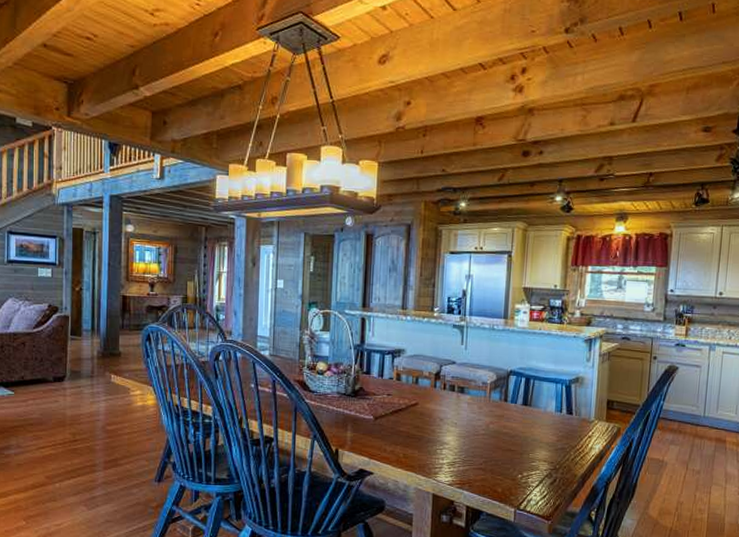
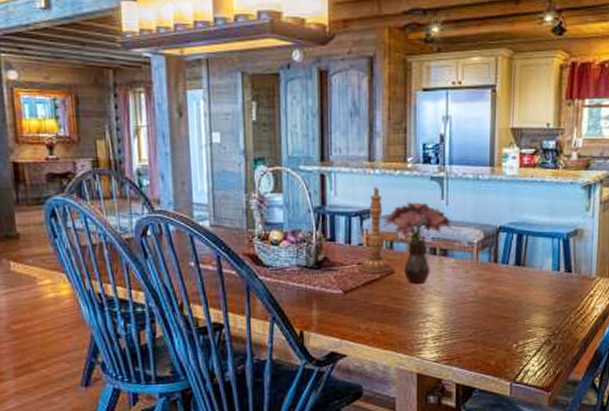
candlestick: none [388,331,417,404] -> present [358,187,393,274]
flower arrangement: none [411,345,470,415] -> present [383,202,452,284]

